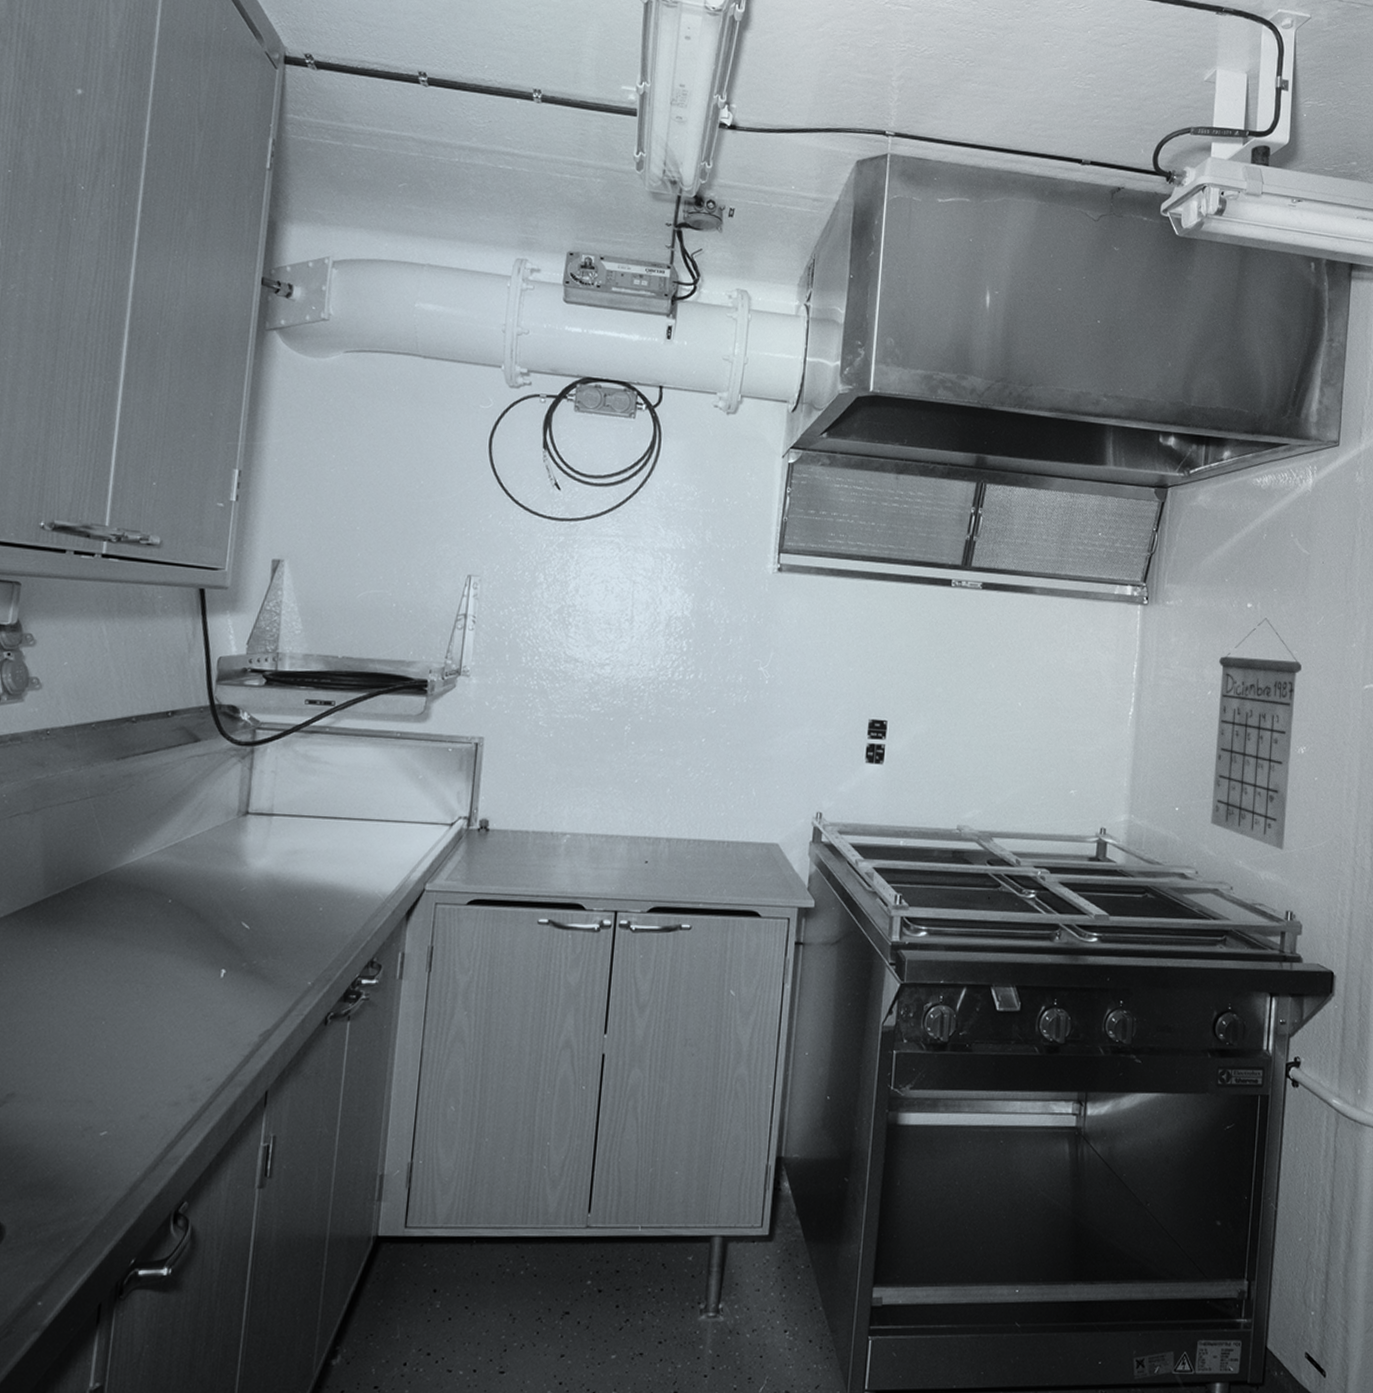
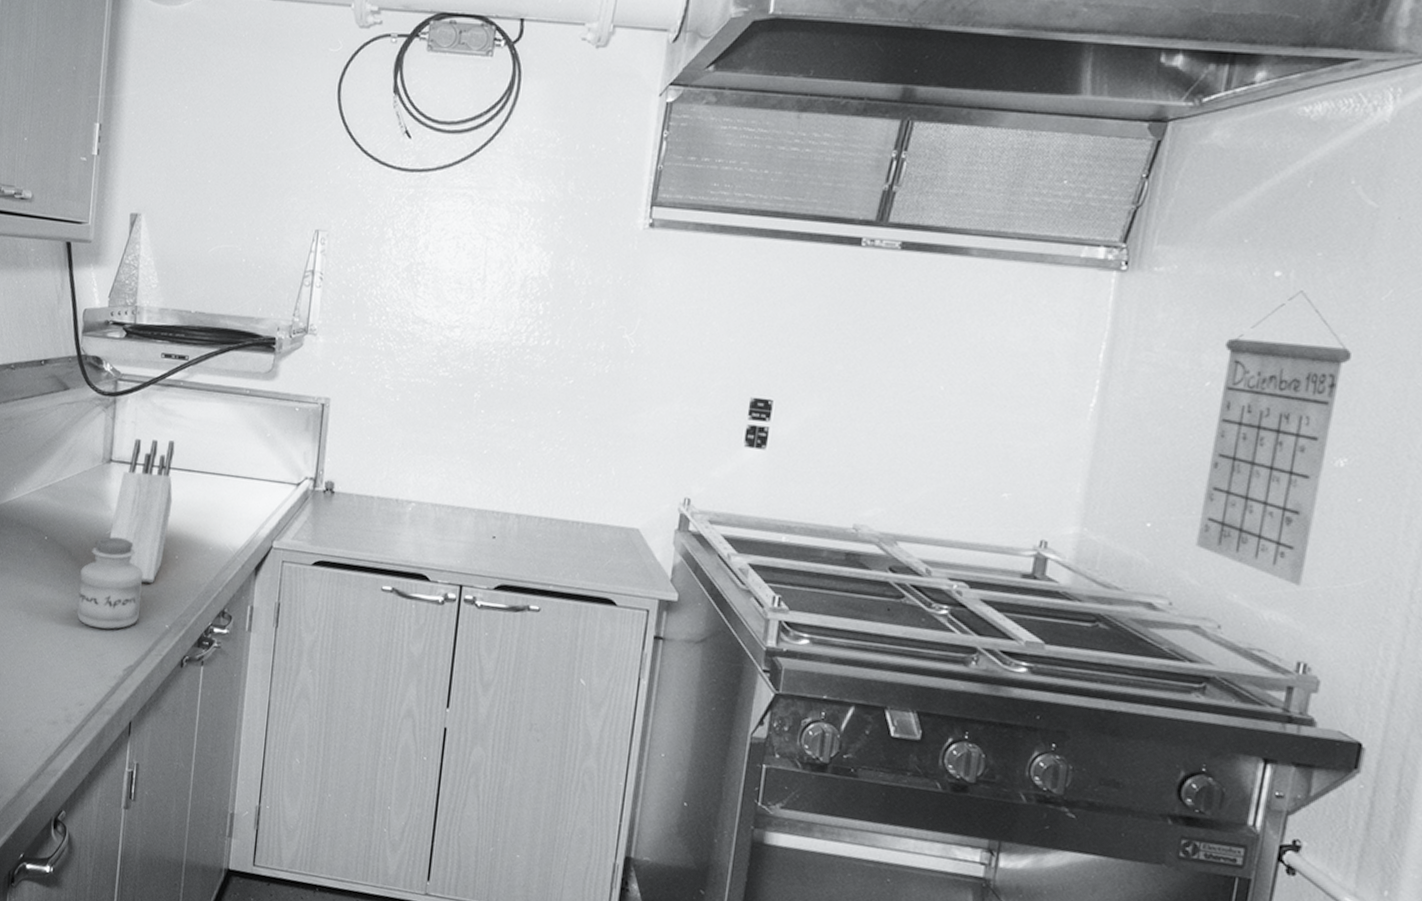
jar: none [205,894,283,994] -> present [77,536,144,629]
knife block: none [244,788,320,939] -> present [109,438,175,584]

